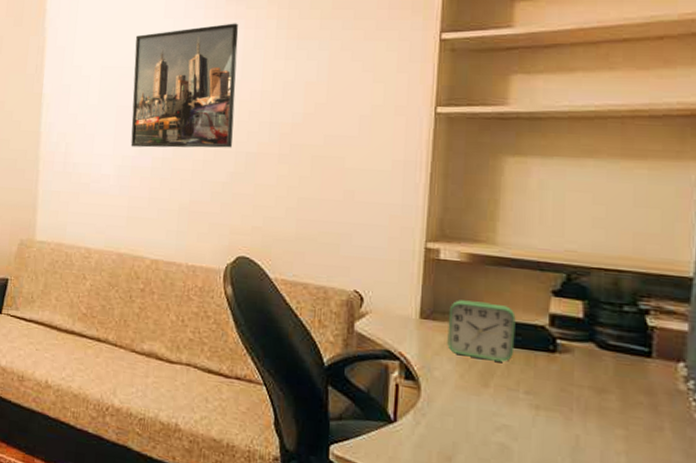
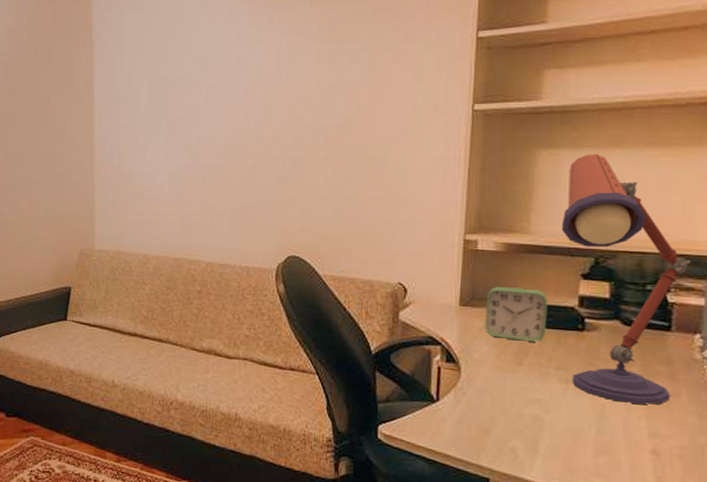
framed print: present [130,23,239,148] -> none [182,29,283,156]
desk lamp: none [530,164,672,439] -> present [561,154,691,405]

